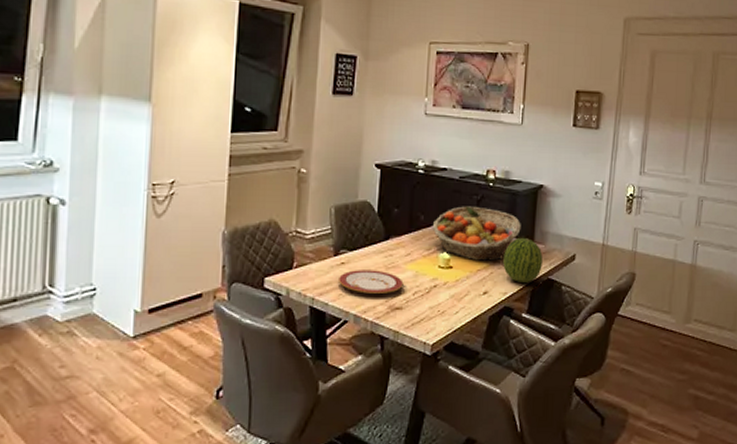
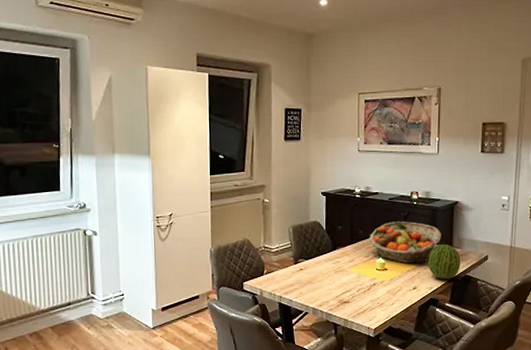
plate: present [339,270,404,294] -> none [299,273,349,292]

